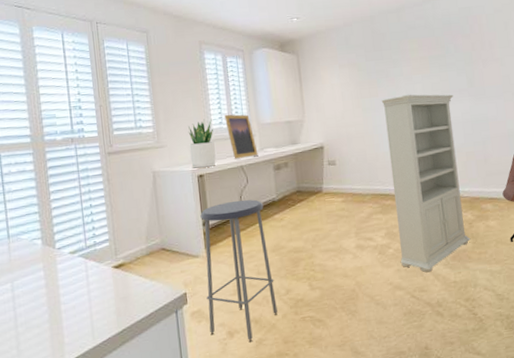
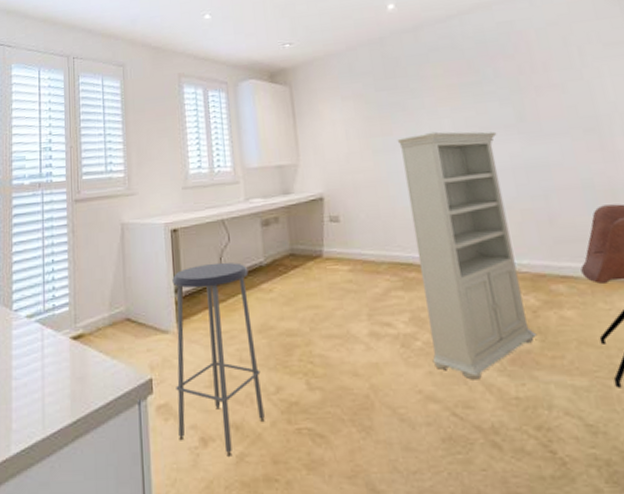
planter: present [188,119,216,169] -> none [162,162,193,221]
picture frame: present [224,114,258,159] -> none [204,156,243,211]

